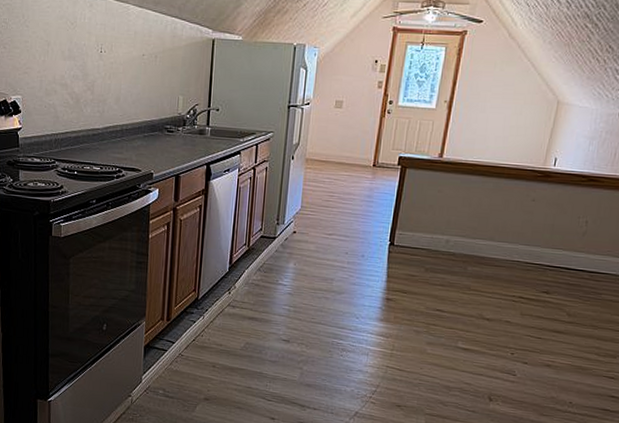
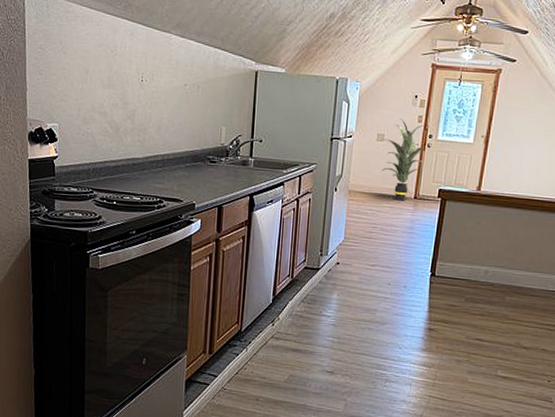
indoor plant: none [339,84,390,169] -> present [380,118,430,201]

